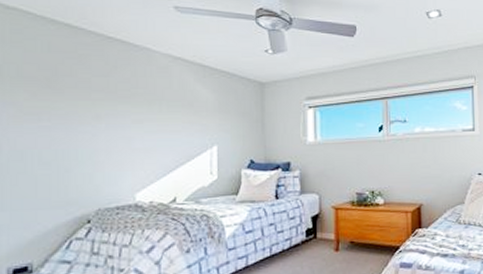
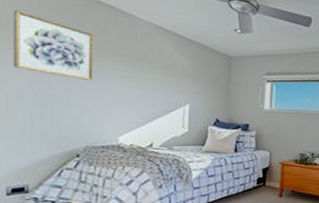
wall art: none [15,58,103,129] -> present [13,10,93,80]

